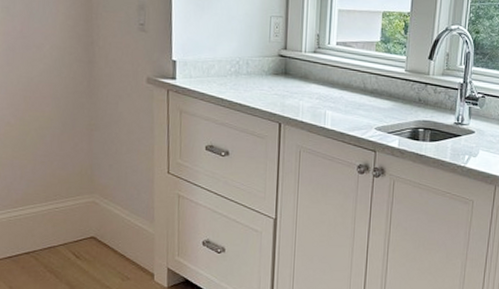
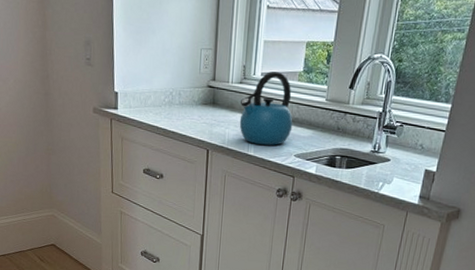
kettle: none [314,41,372,118] -> present [239,71,293,145]

